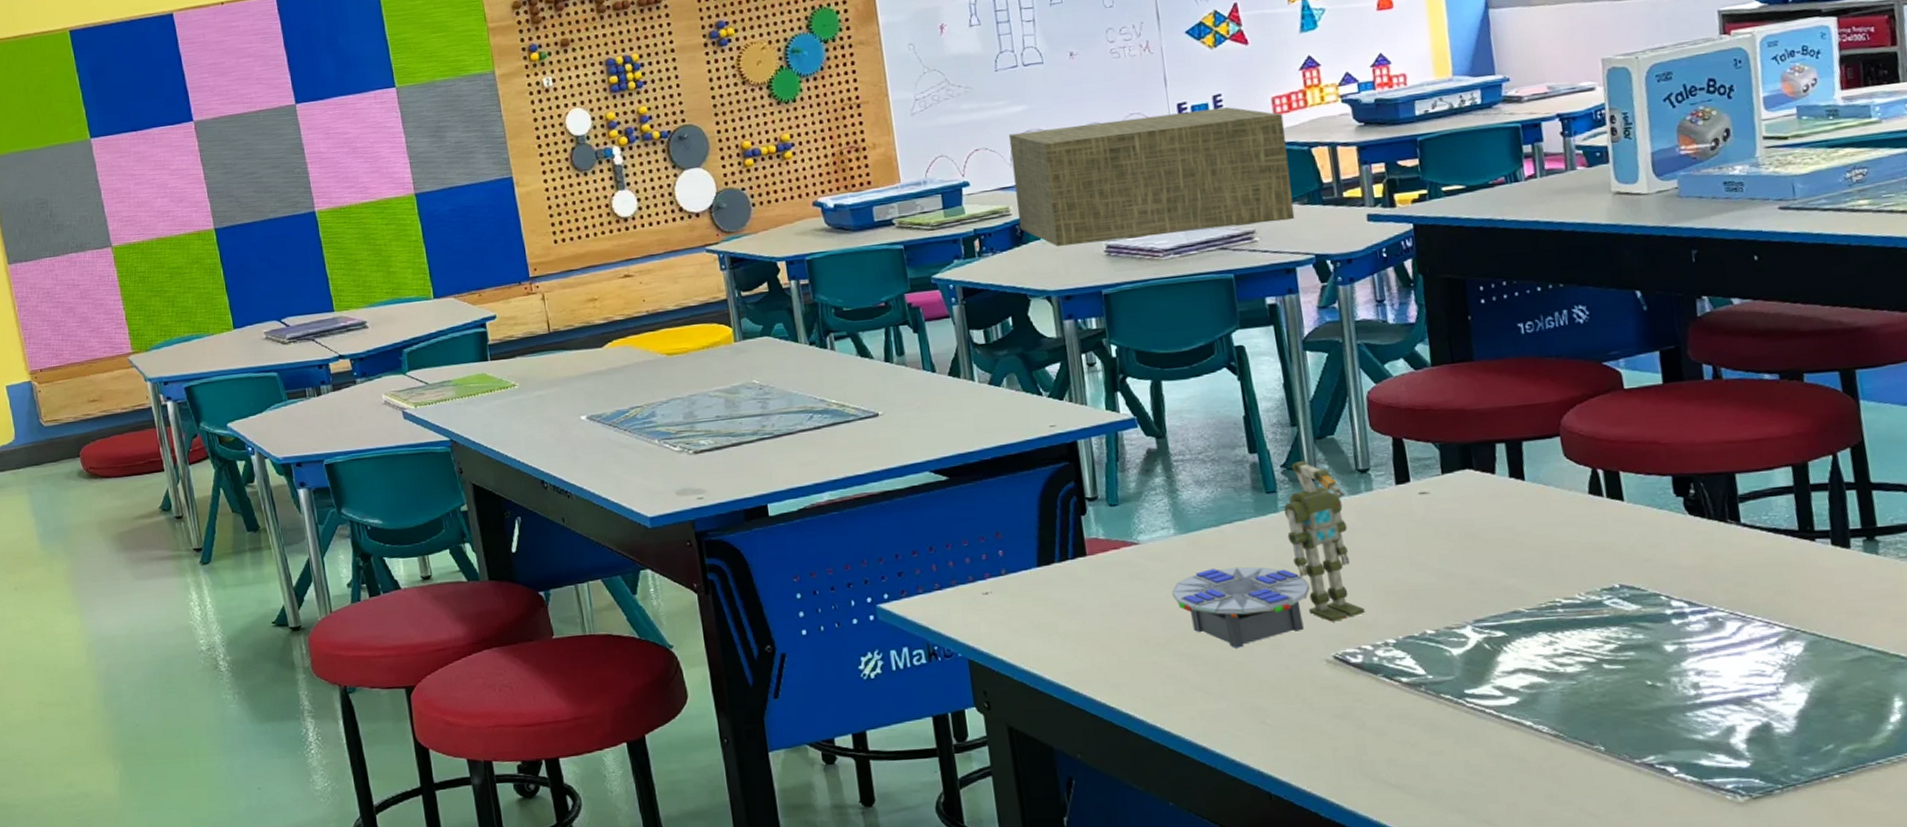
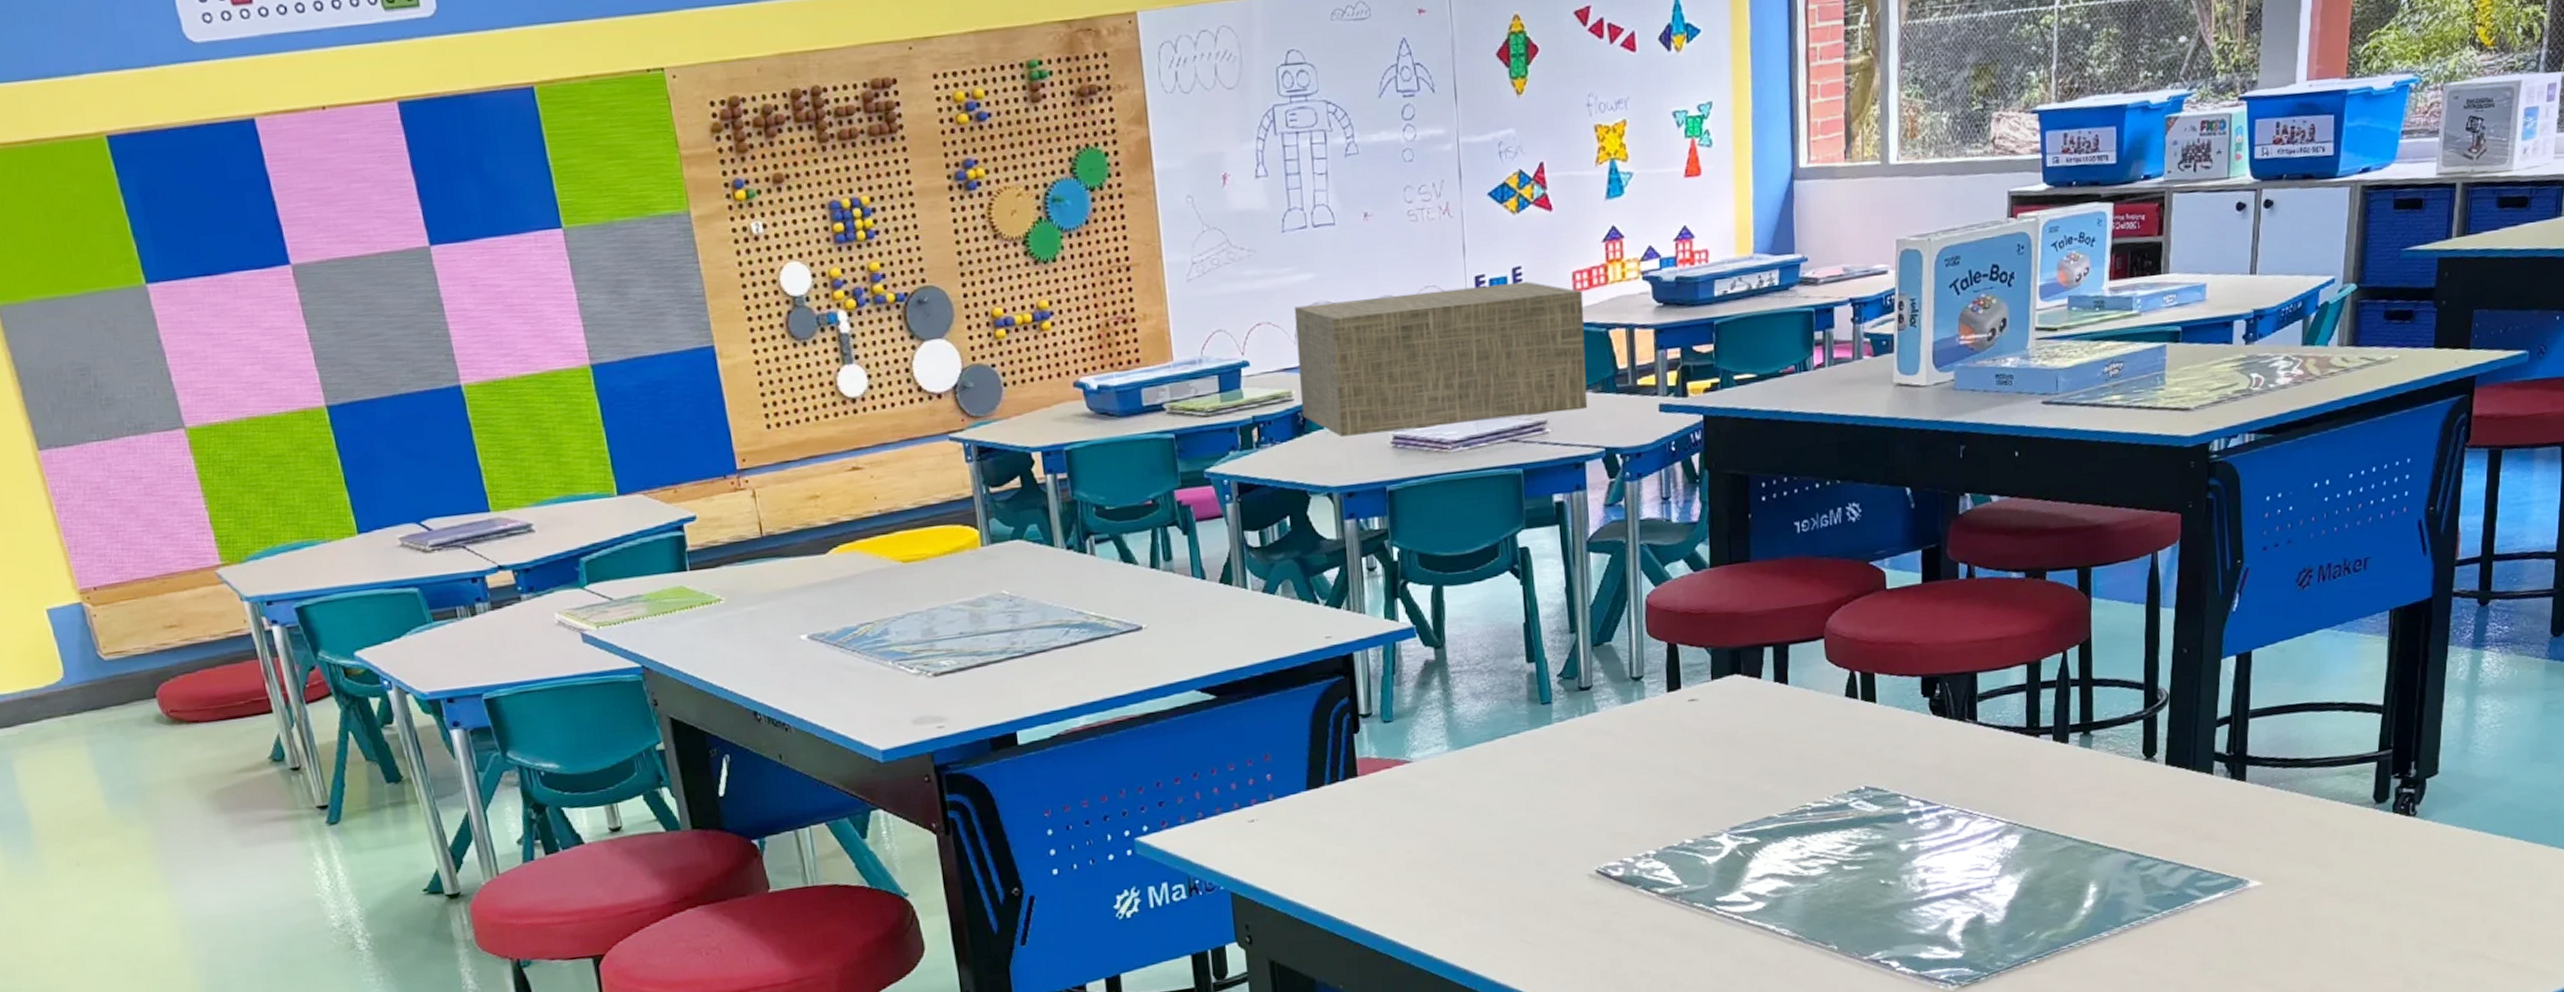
robot toy: present [1172,460,1366,648] -> none [1442,668,1629,867]

